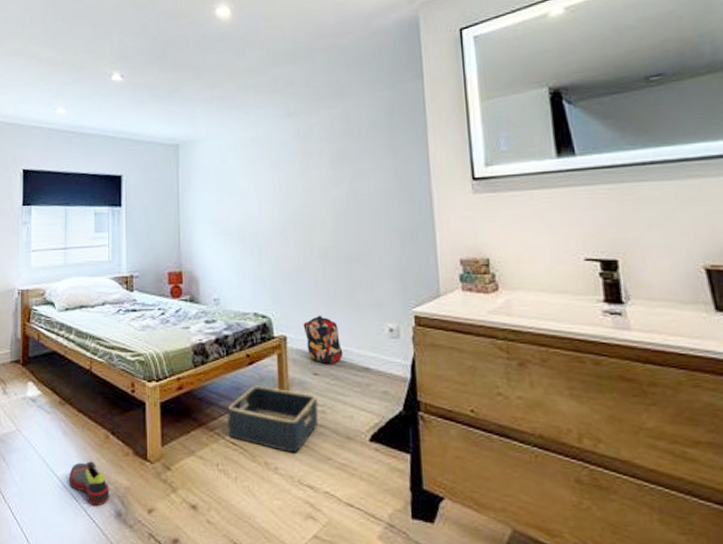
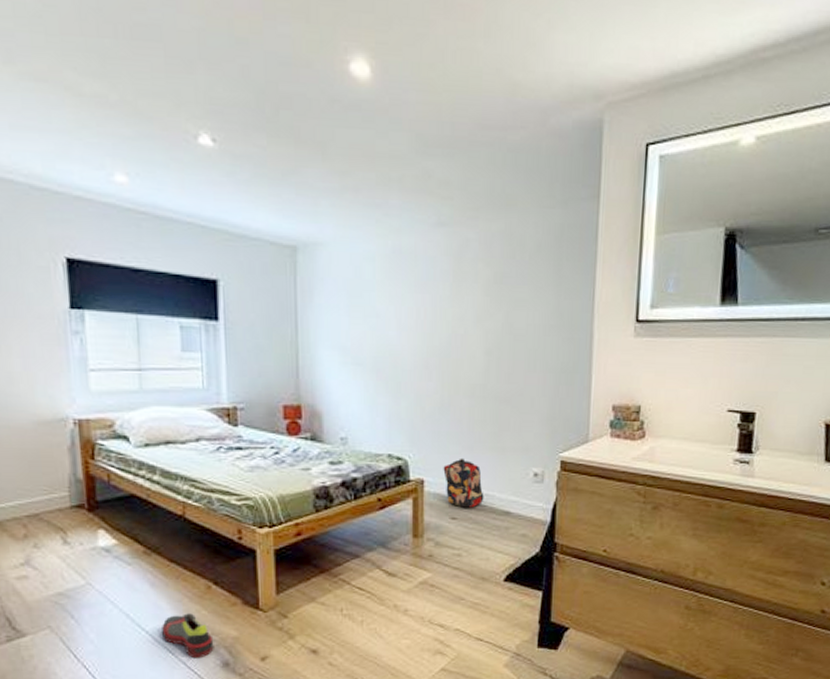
basket: present [227,385,319,453] -> none [354,530,454,595]

